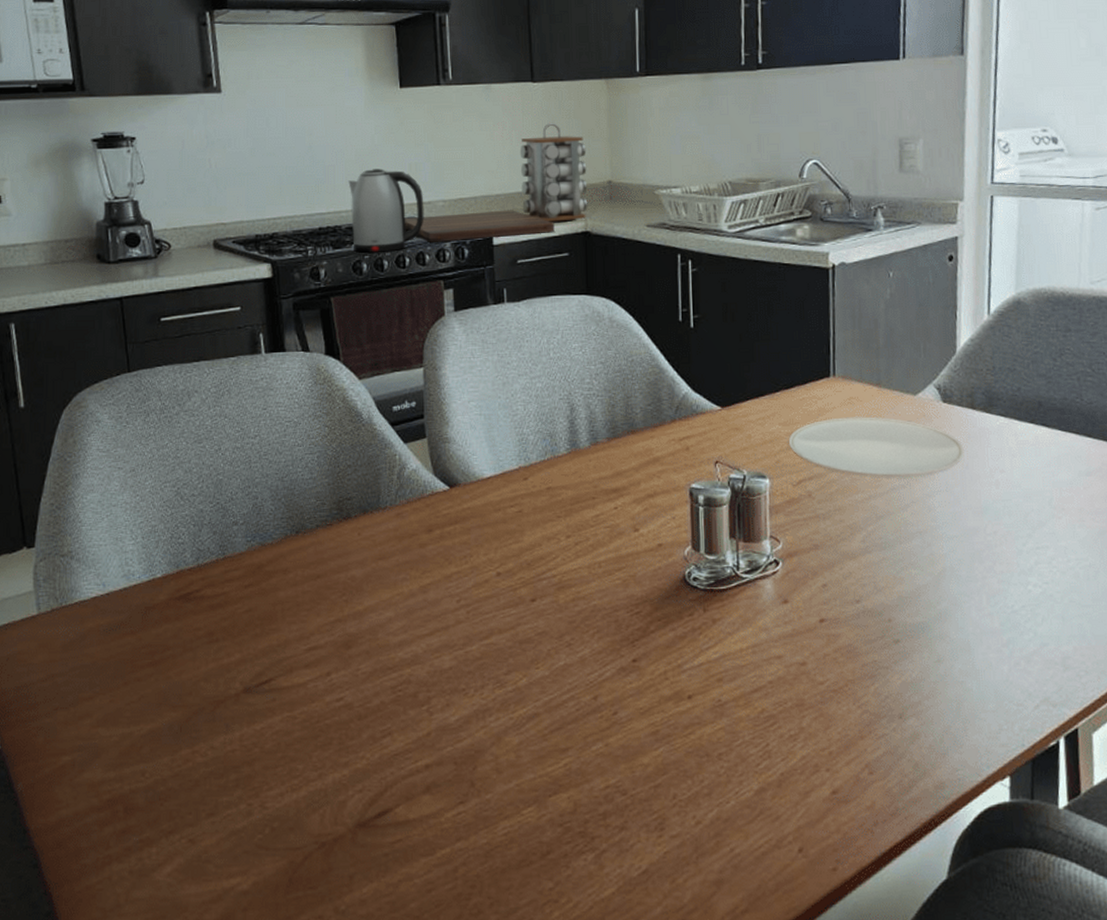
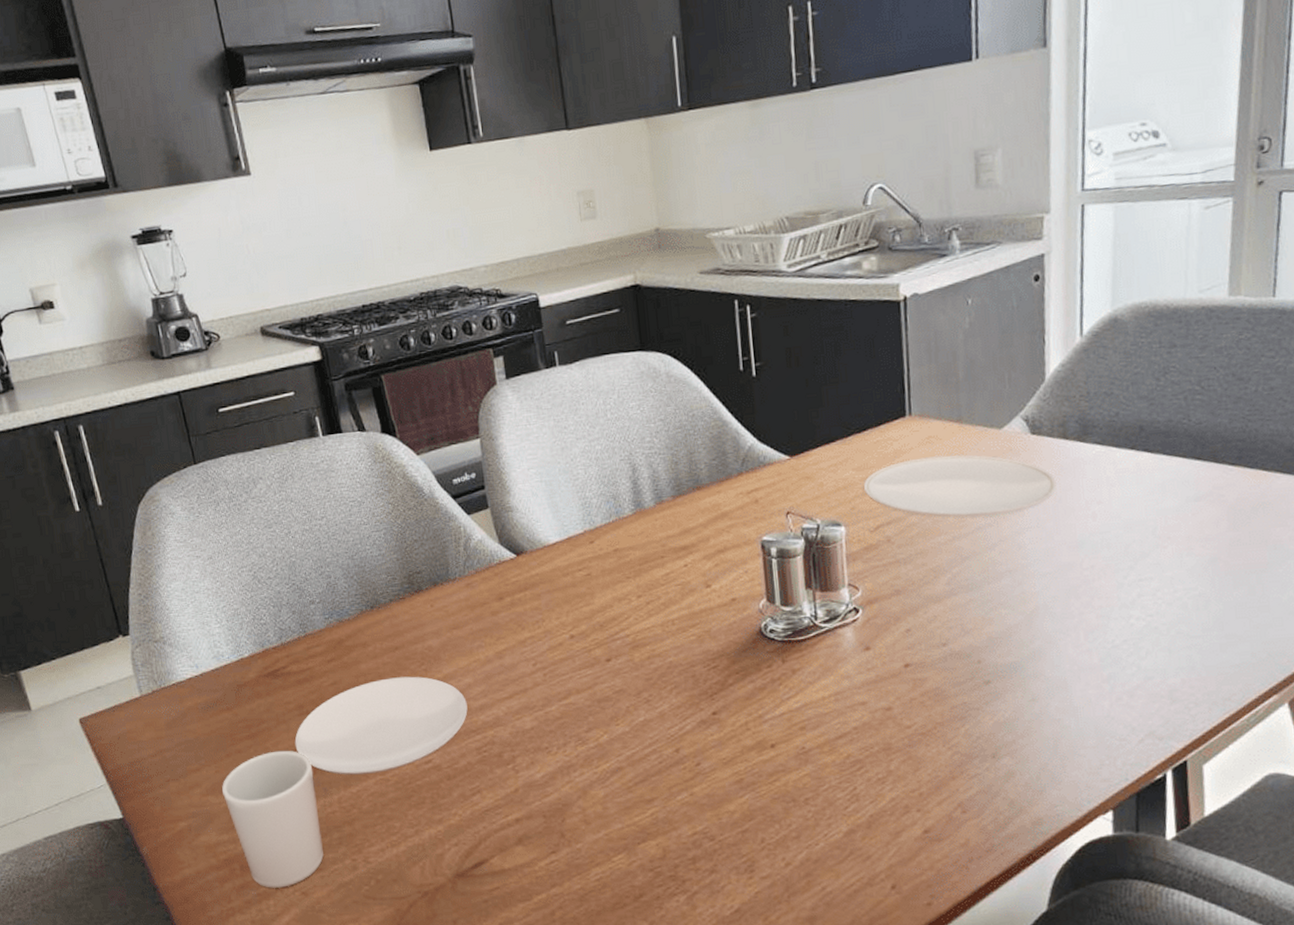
mug: none [114,680,217,834] -> present [221,750,324,888]
plate: none [200,607,386,711] -> present [294,676,468,776]
kettle: present [348,169,424,253] -> none [387,238,467,327]
cutting board: present [405,210,555,242] -> none [447,269,603,311]
spice rack: present [519,122,588,222] -> none [559,171,636,278]

